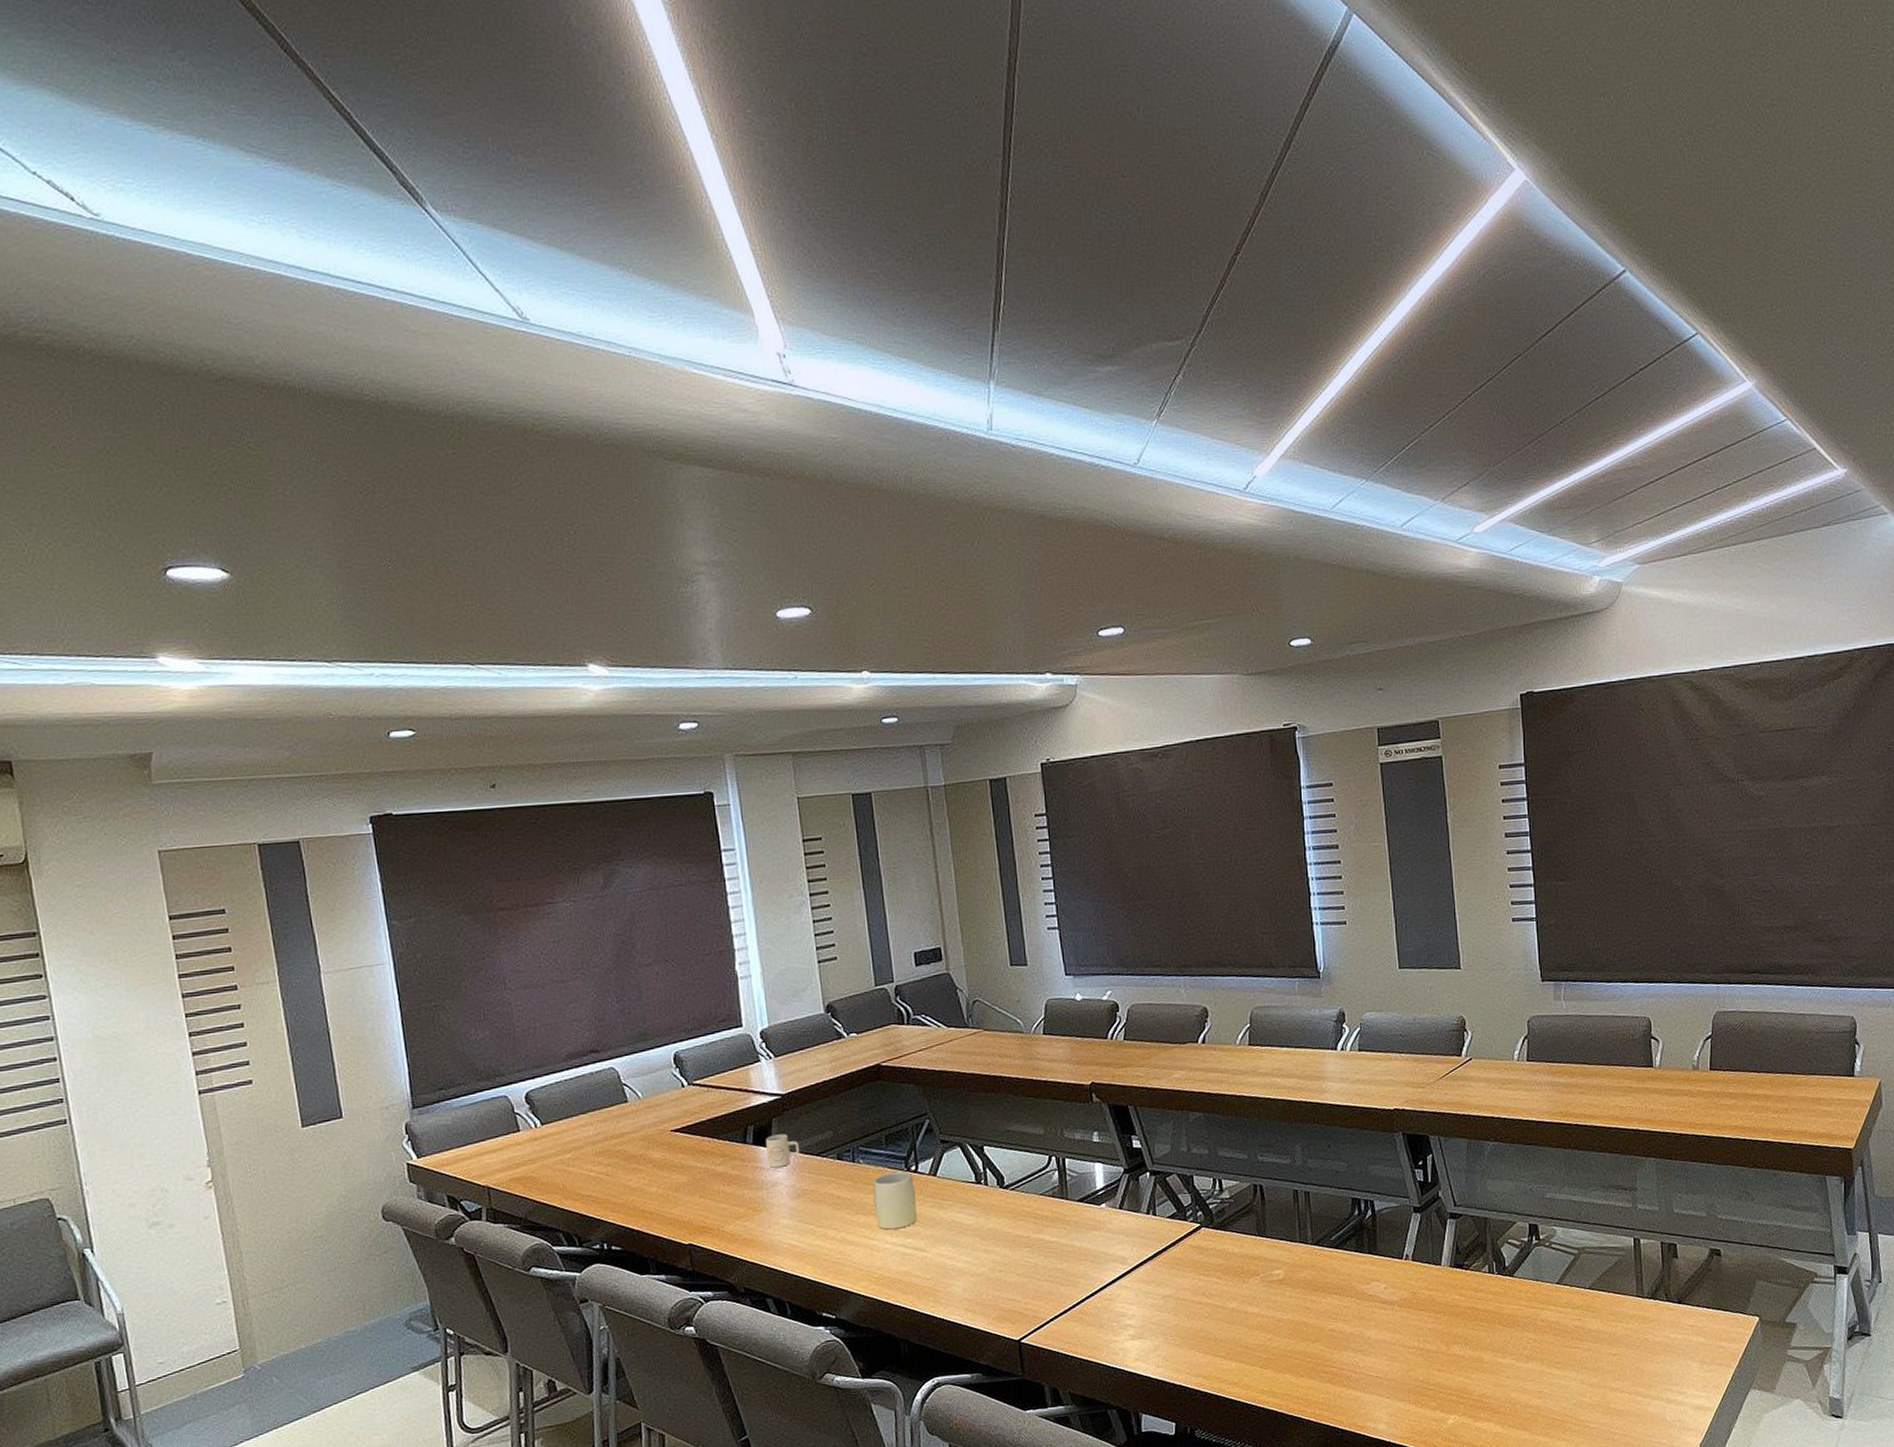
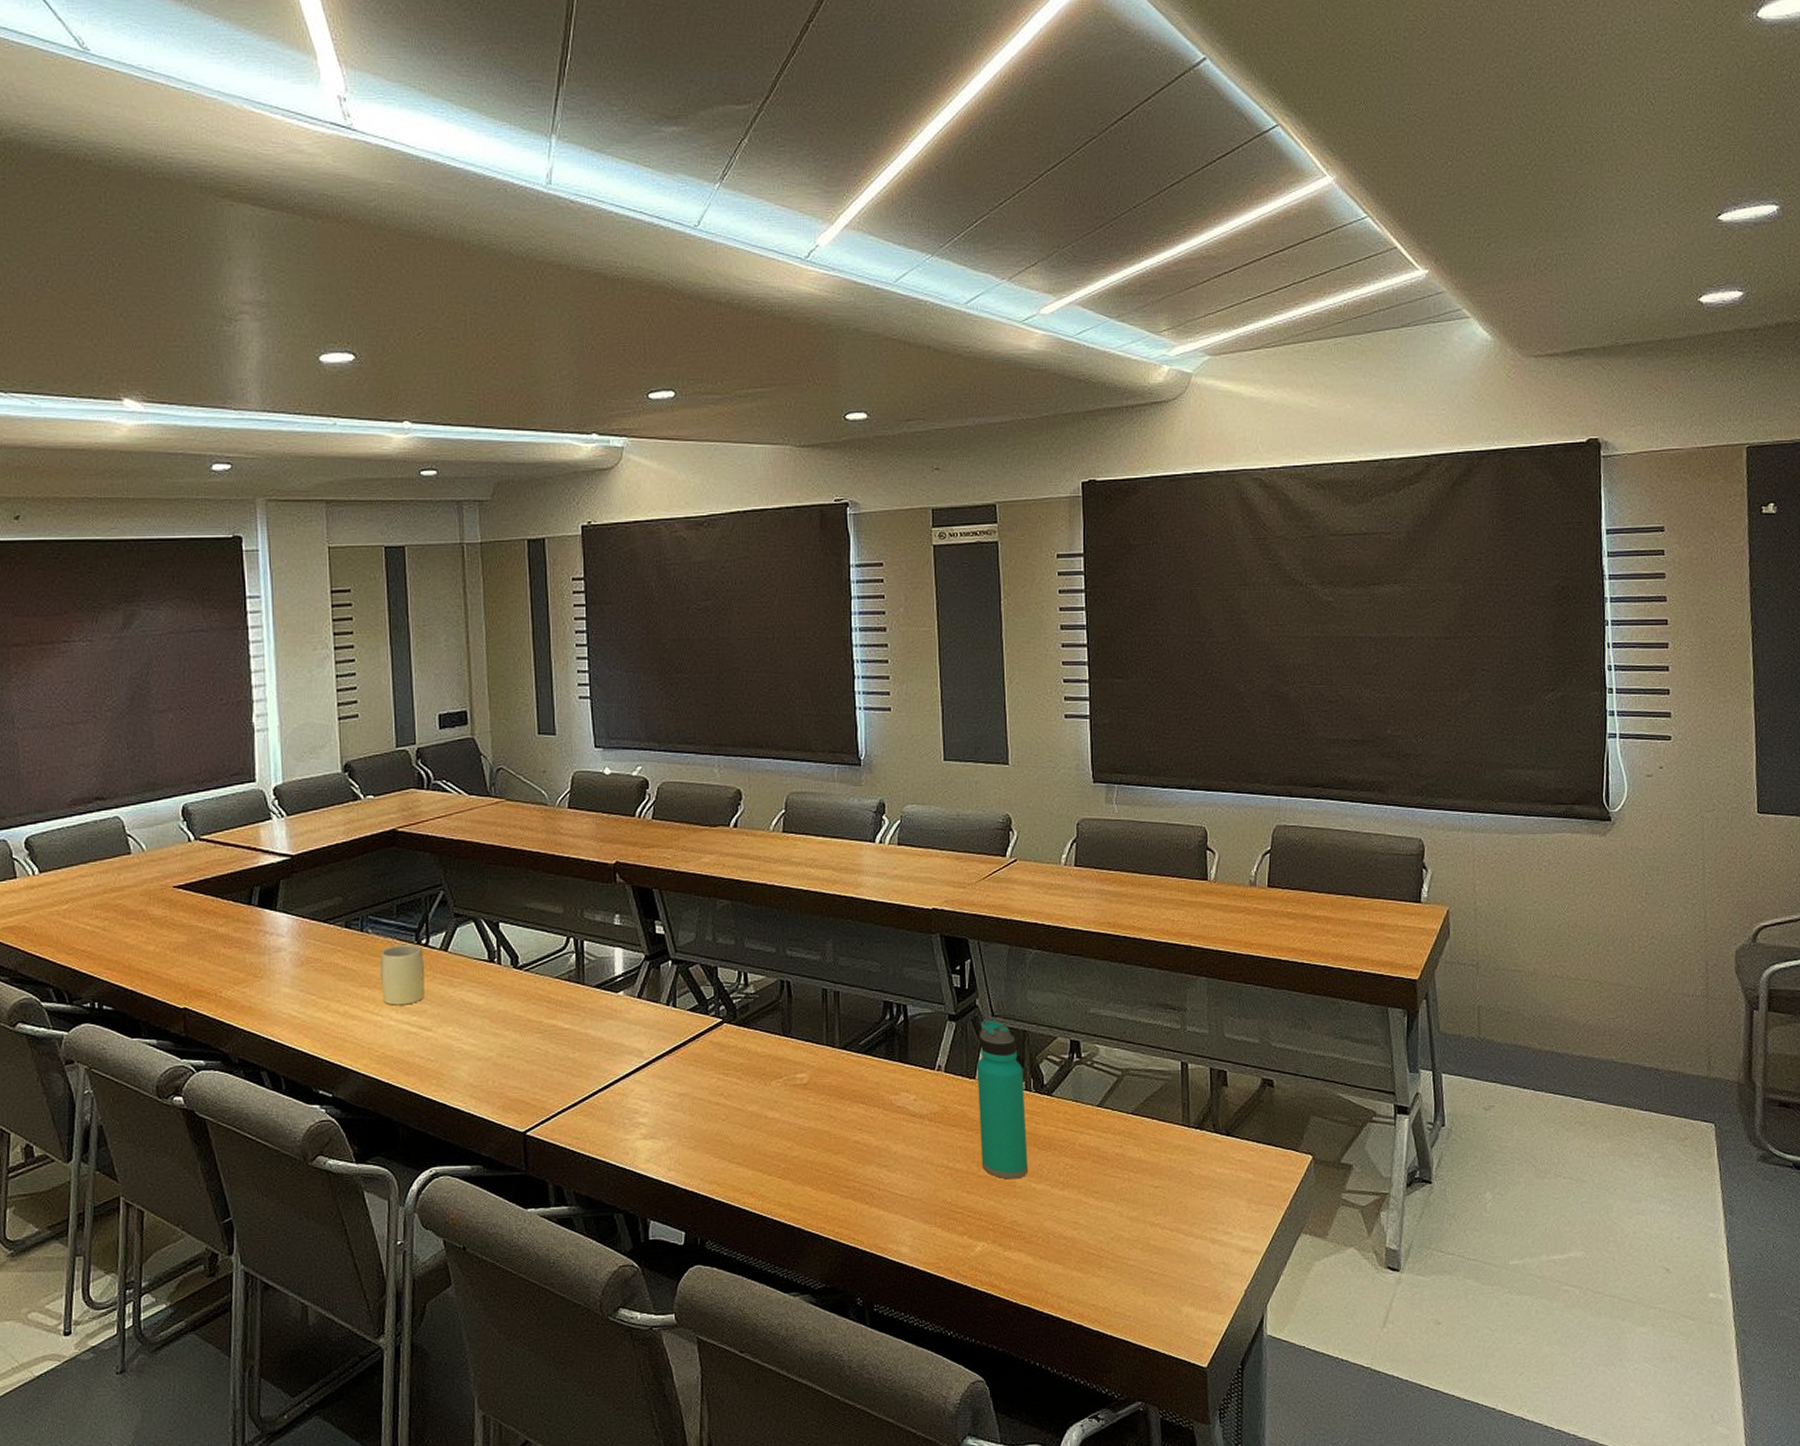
mug: present [765,1134,800,1168] -> none [271,897,307,932]
water bottle: none [1442,1209,1493,1356] -> present [977,1019,1028,1180]

